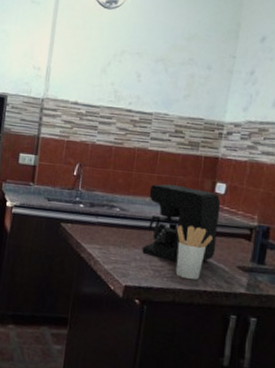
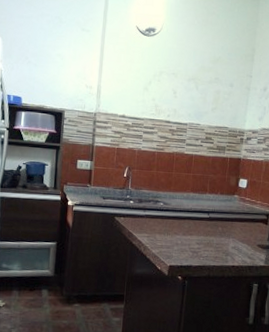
coffee maker: present [142,184,221,263] -> none [182,181,244,245]
utensil holder: present [175,224,214,280] -> none [209,214,239,258]

